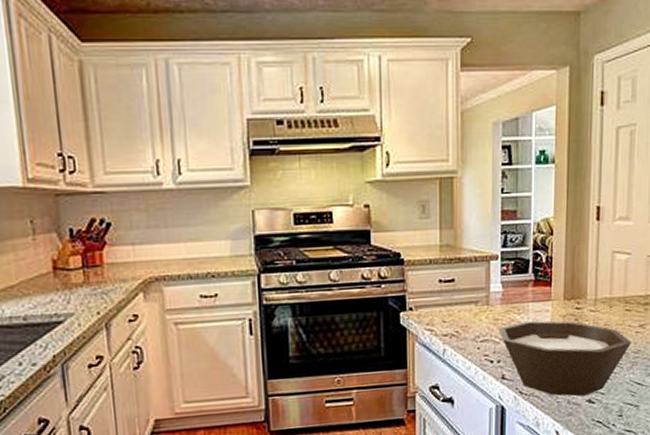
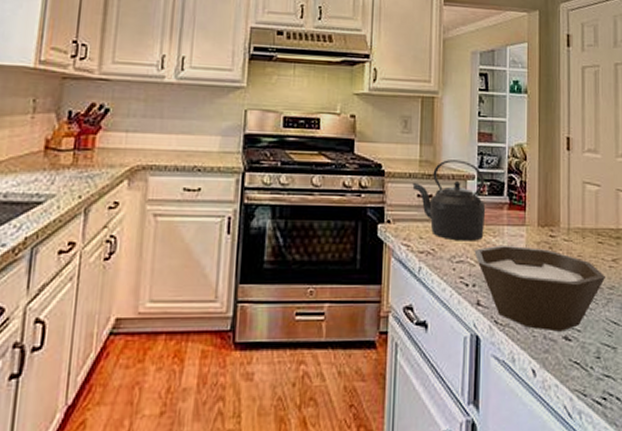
kettle: none [433,241,510,322] -> present [412,160,486,241]

